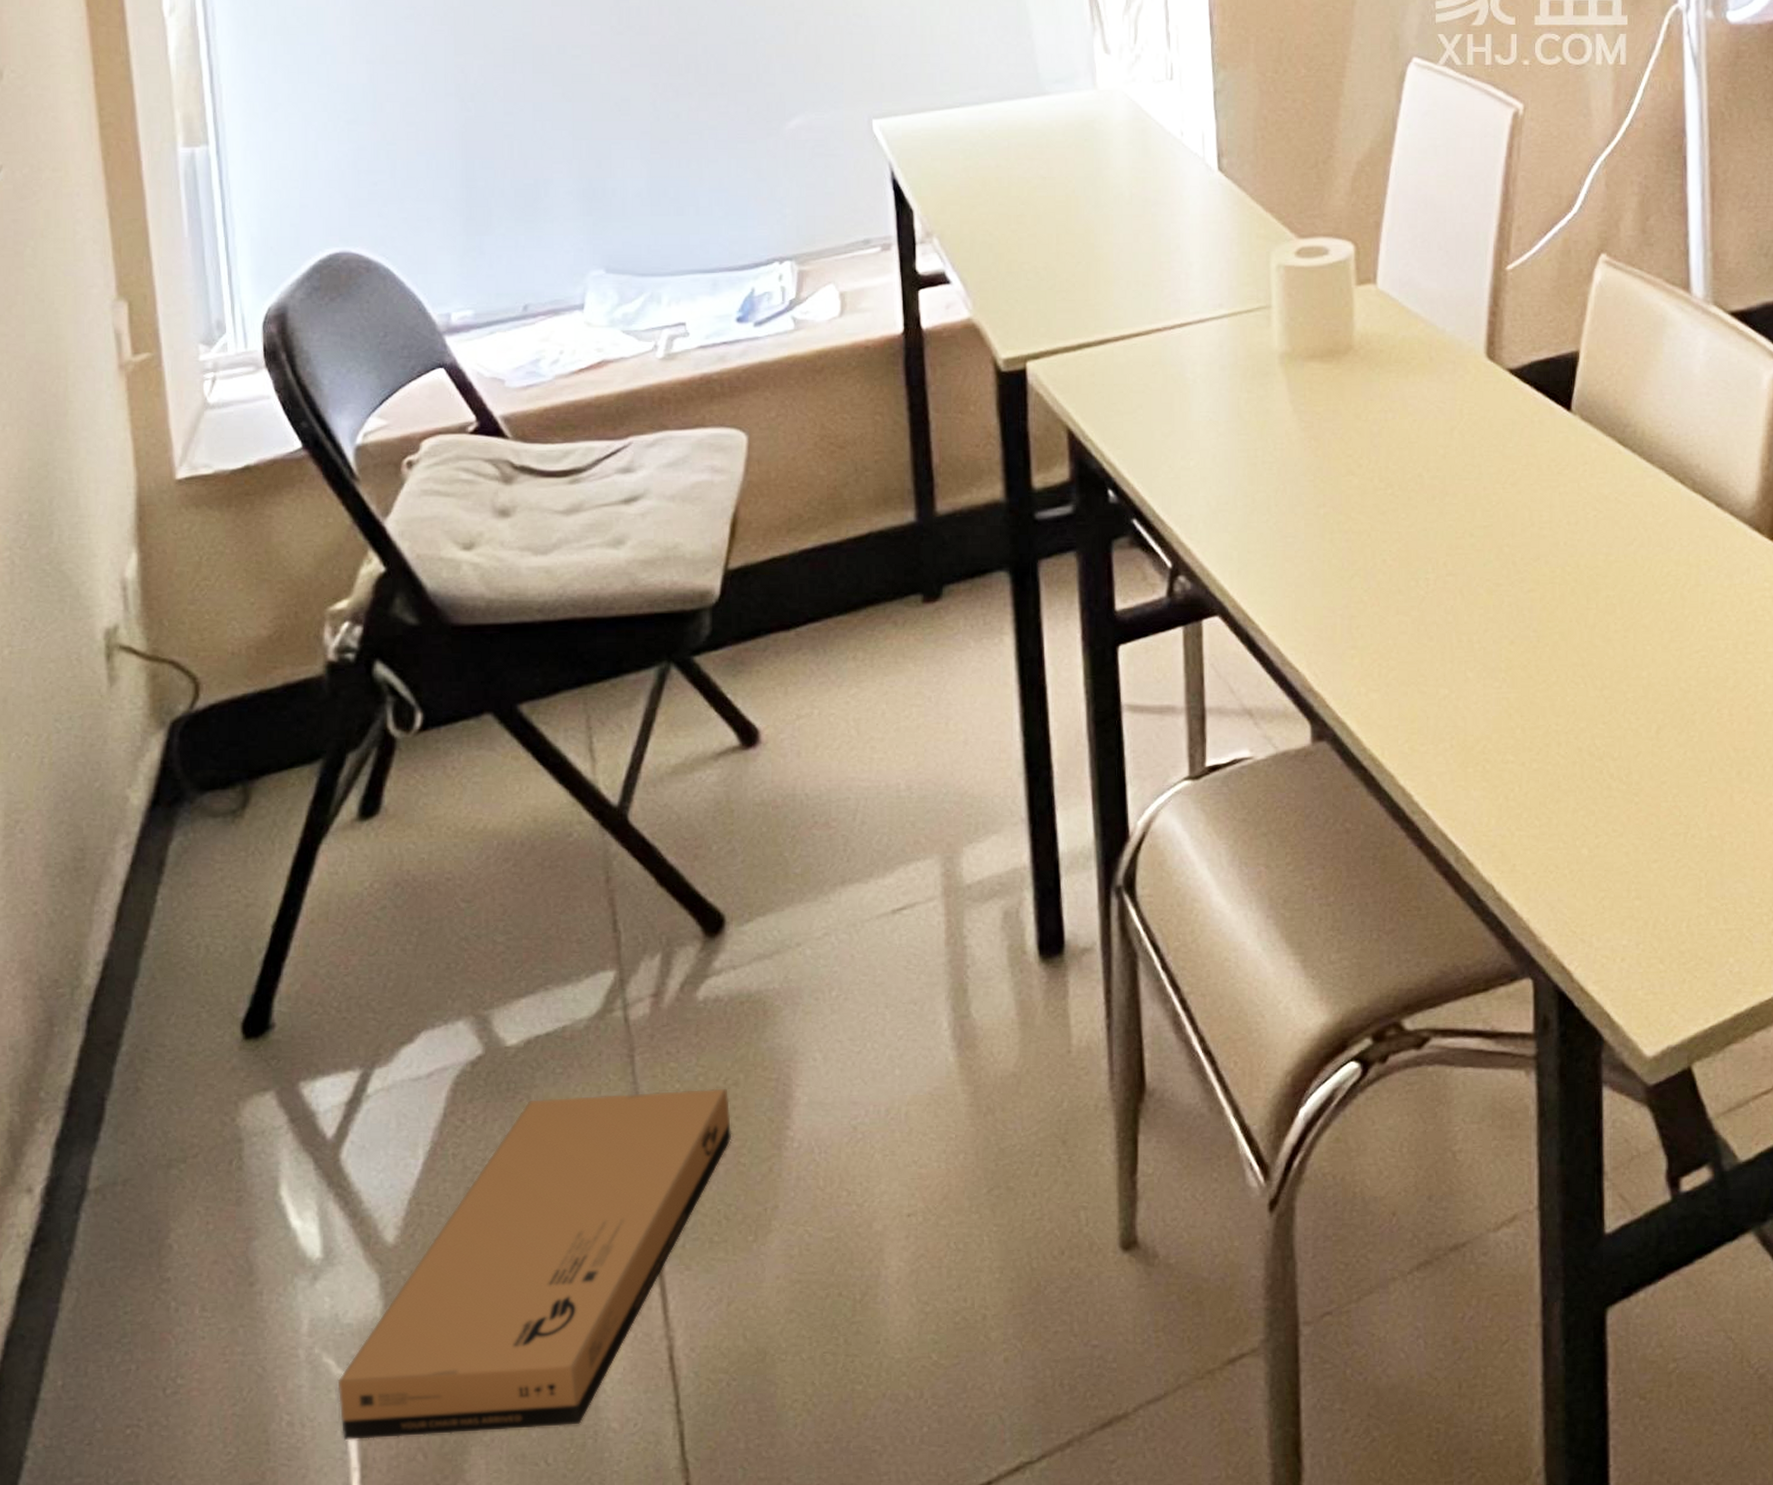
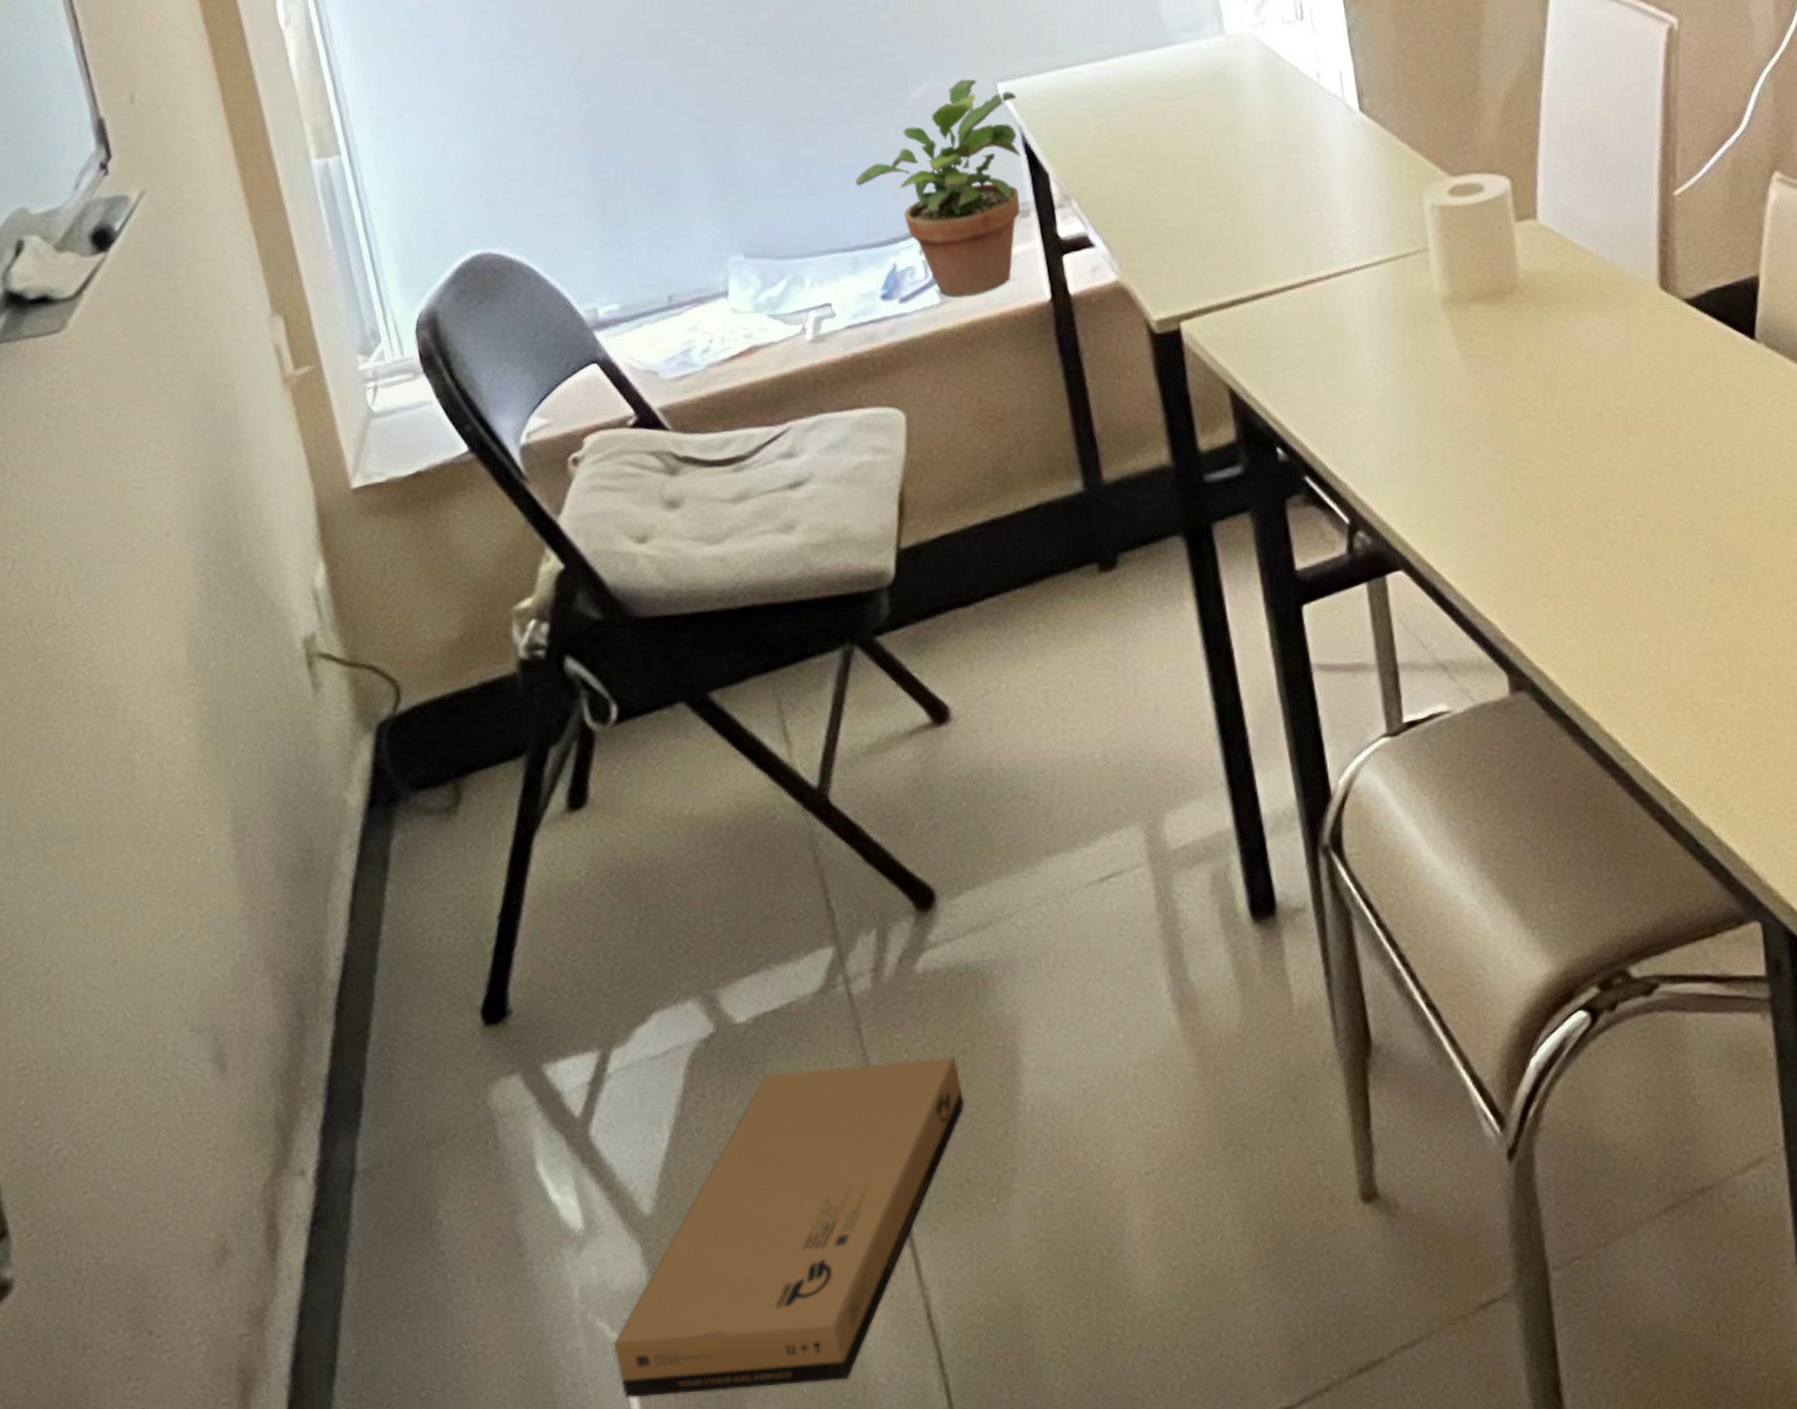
potted plant: none [723,113,890,325] -> present [855,78,1021,297]

